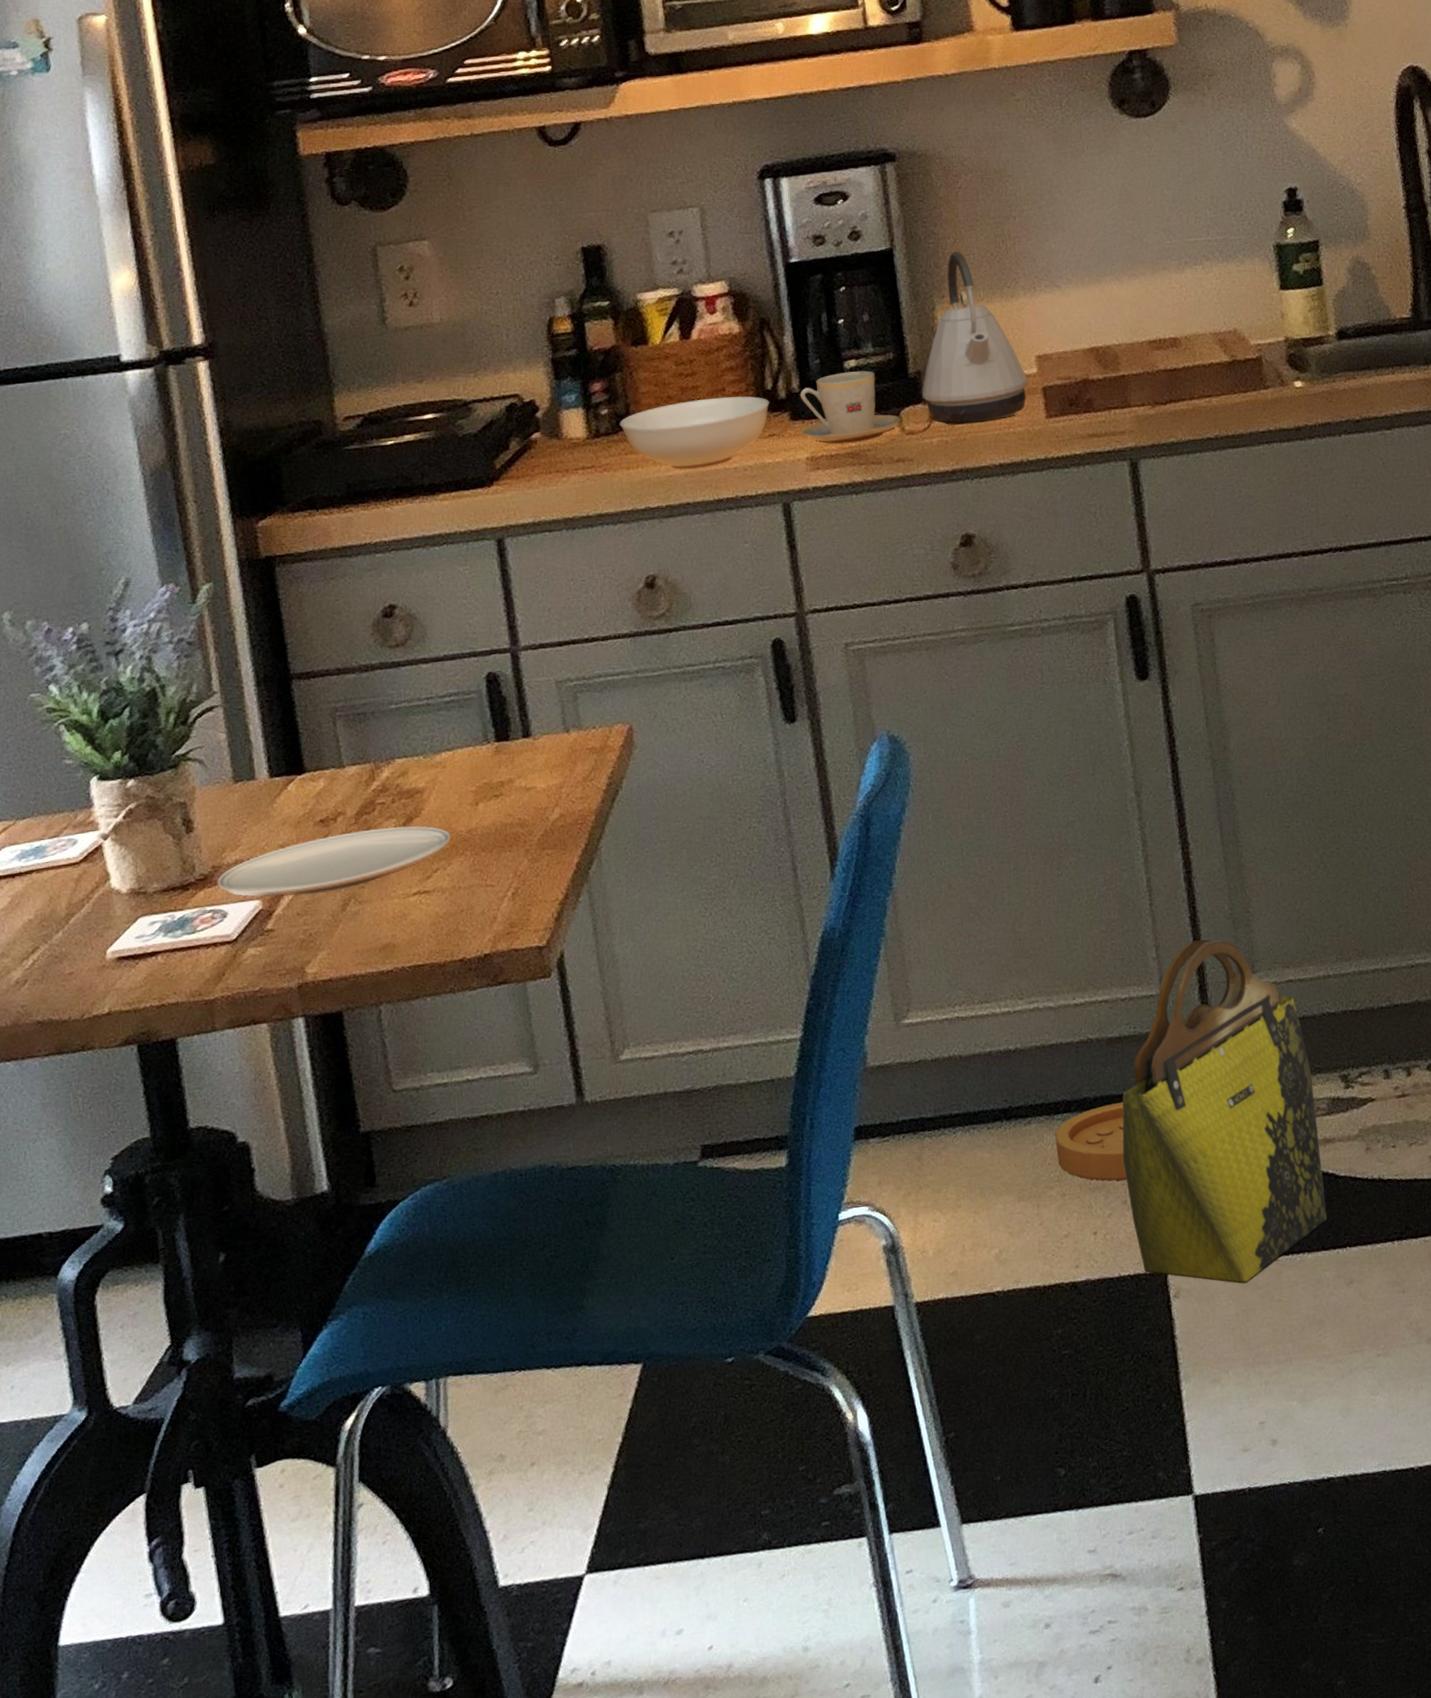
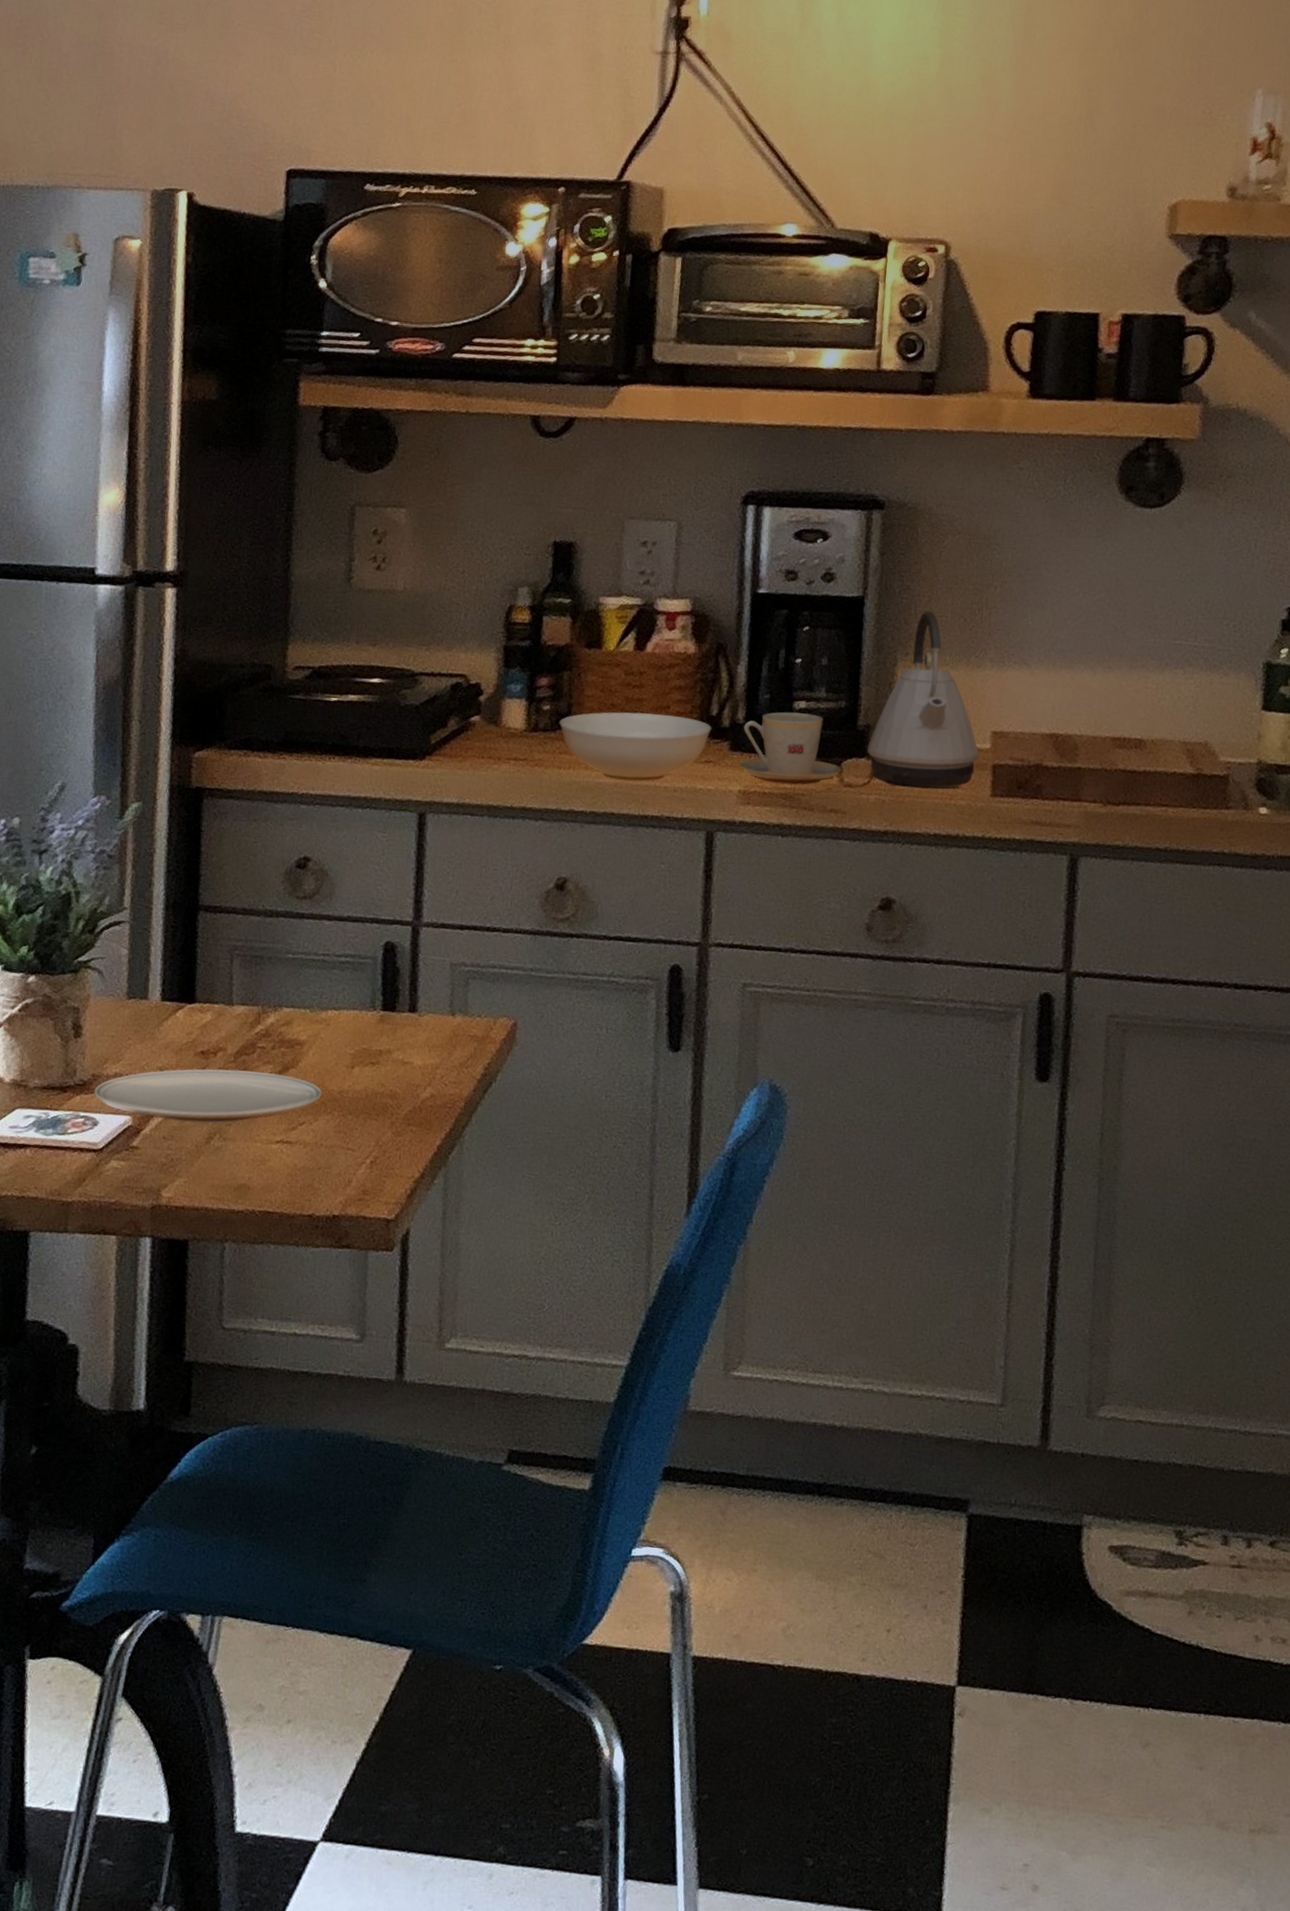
pet bowl: present [1055,1102,1127,1181] -> none [864,1503,942,1585]
tote bag: present [1122,939,1327,1284] -> none [930,1358,1146,1719]

